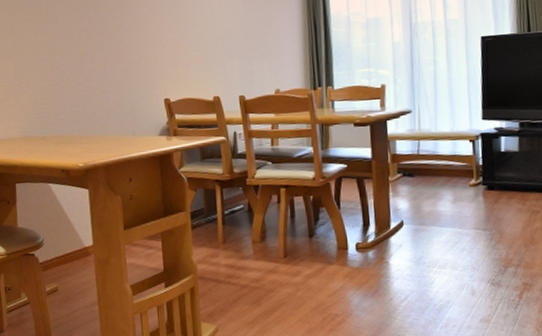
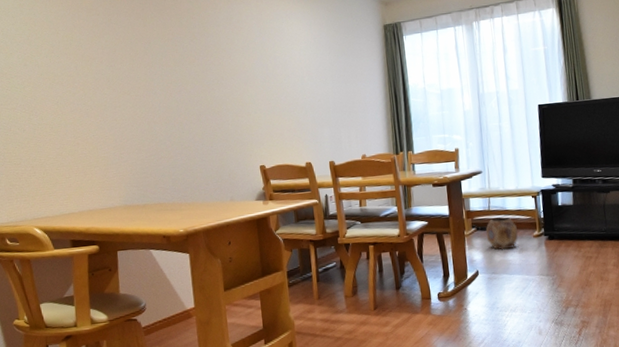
planter: none [413,162,452,199] -> present [486,217,519,250]

